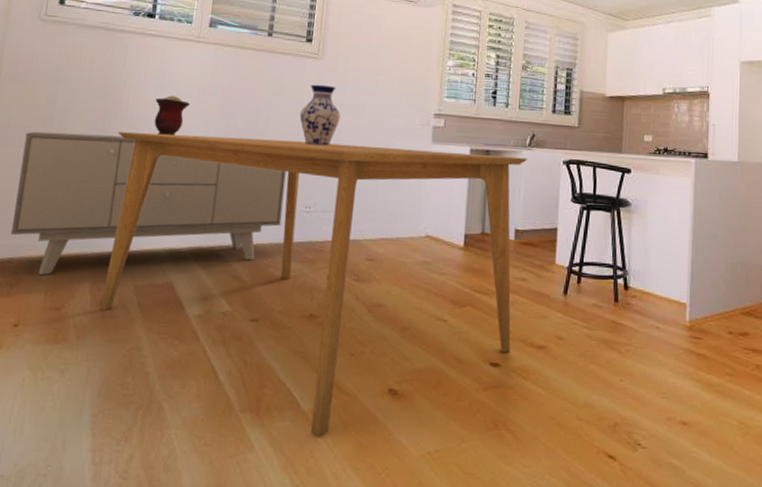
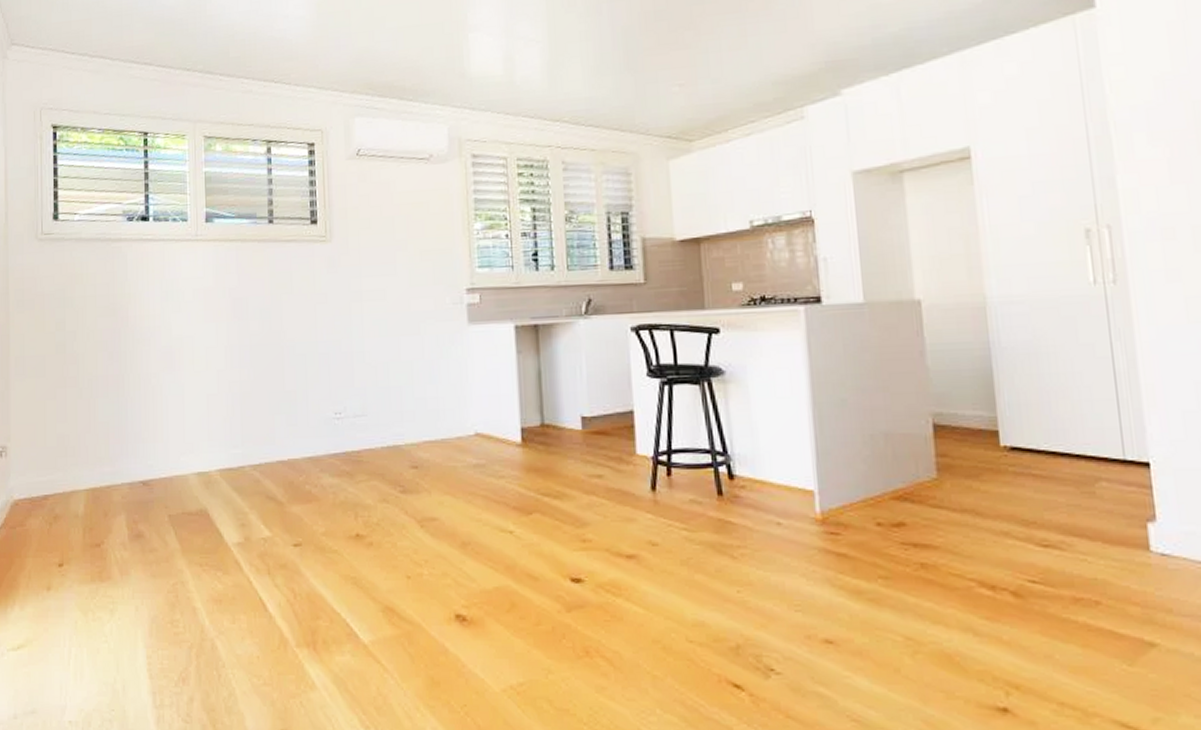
sideboard: present [11,131,286,275] -> none [42,354,311,510]
dining table: present [100,132,527,437] -> none [129,329,593,672]
vase: present [154,96,190,135] -> none [162,304,197,348]
vase: present [299,84,341,146] -> none [315,270,360,342]

